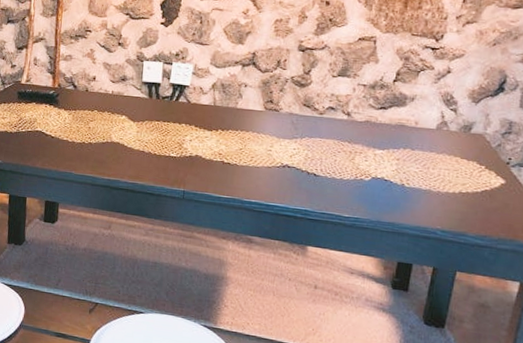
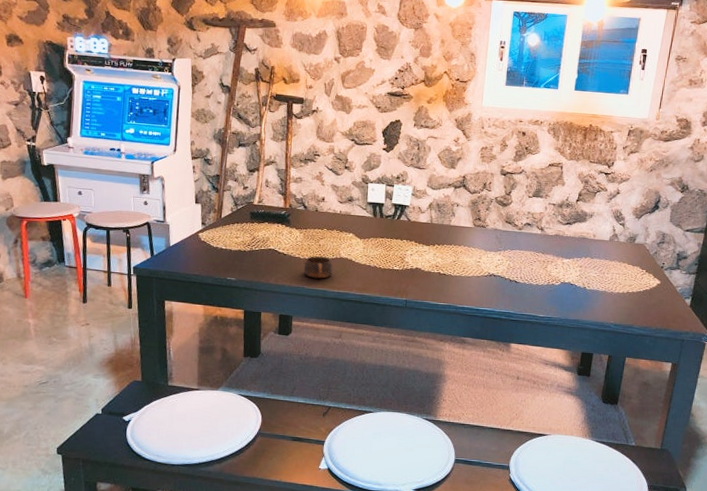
cup: none [71,139,103,164] -> present [303,256,333,279]

